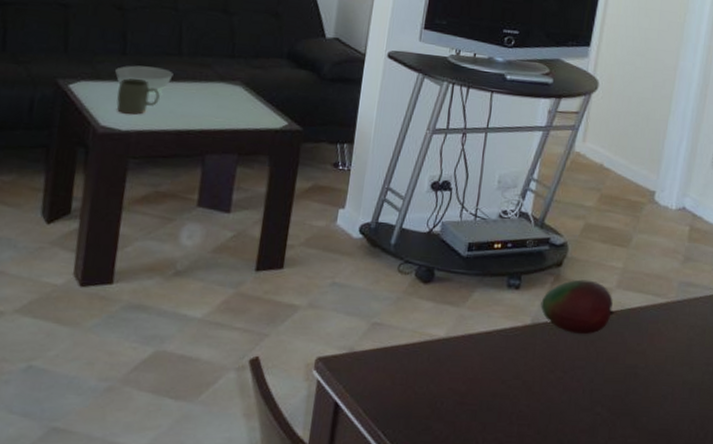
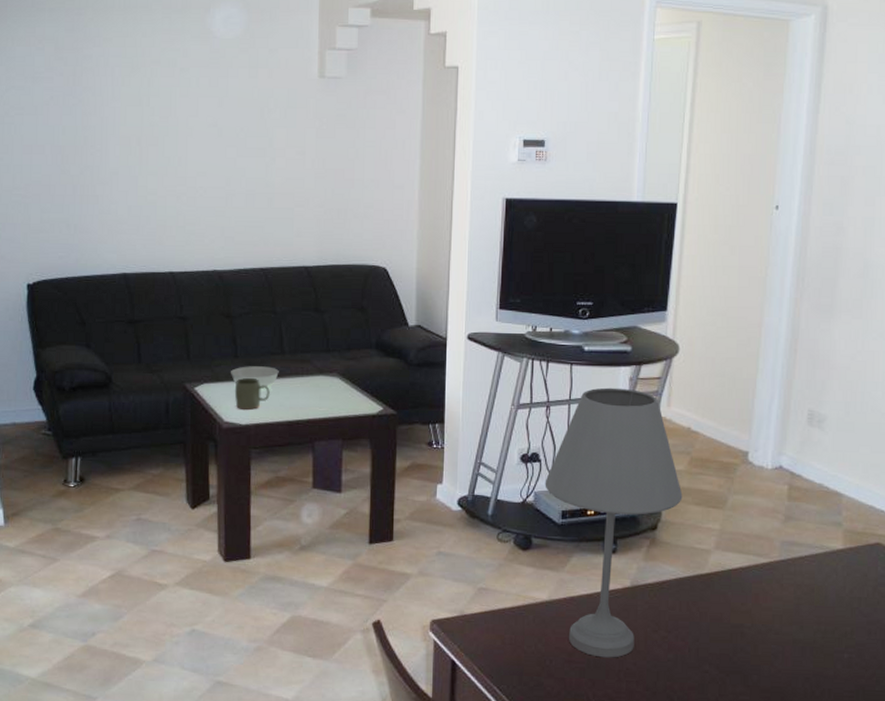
table lamp: none [453,118,590,400] -> present [545,387,683,658]
fruit: present [540,279,614,335] -> none [638,542,715,596]

